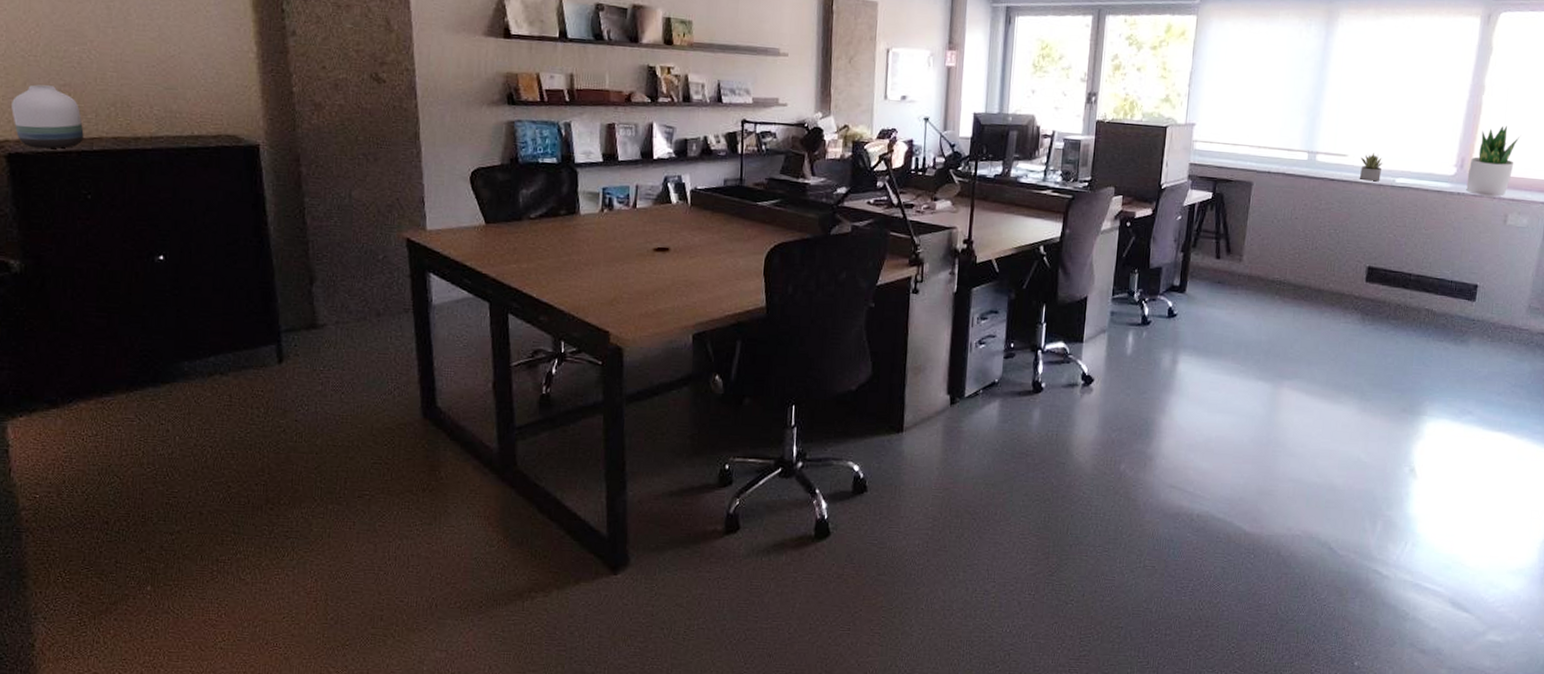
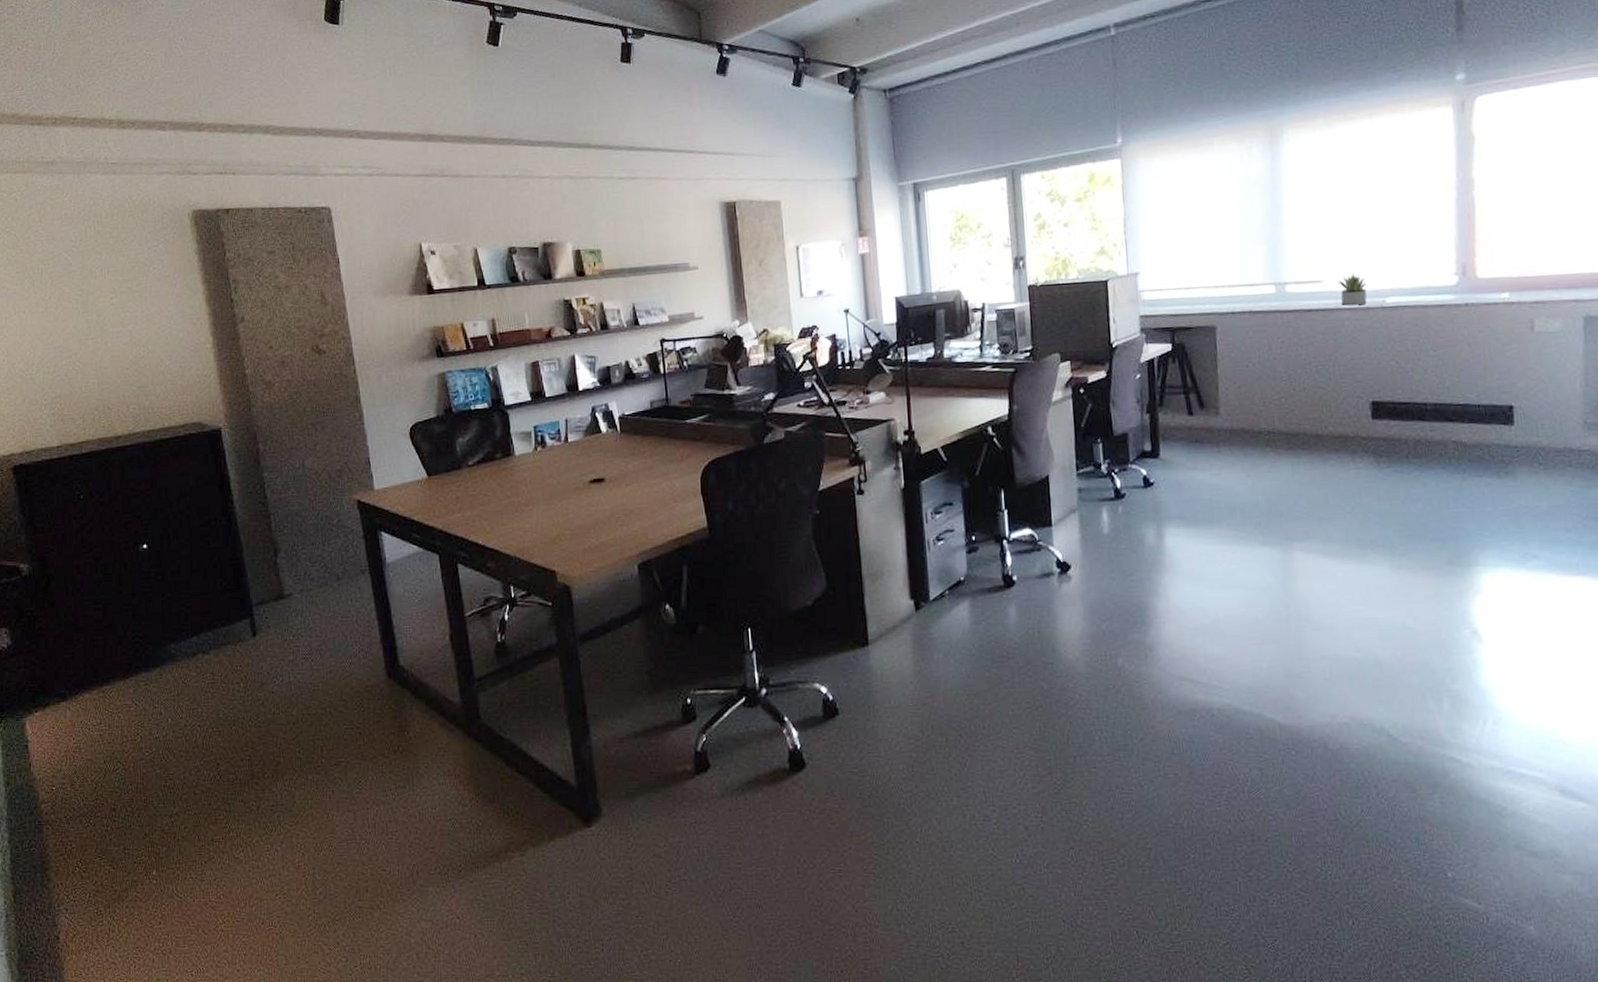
vase: present [11,84,84,149] -> none [15,399,74,458]
planter: present [1466,125,1521,197] -> none [1473,220,1532,304]

